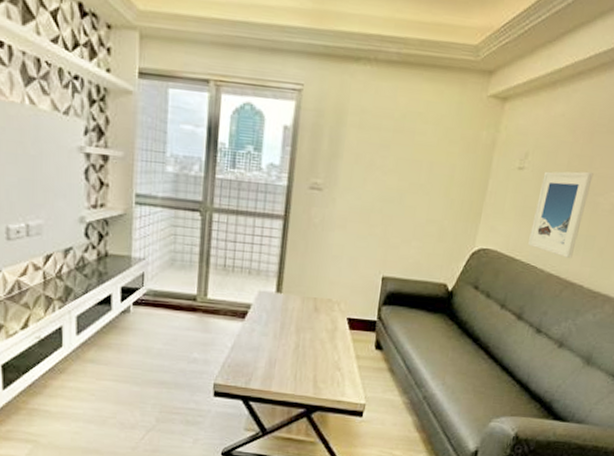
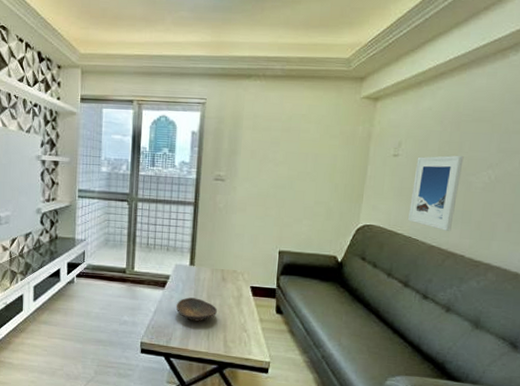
decorative bowl: none [258,330,307,359] -> present [176,297,217,322]

